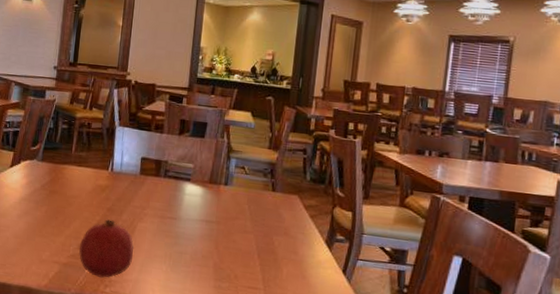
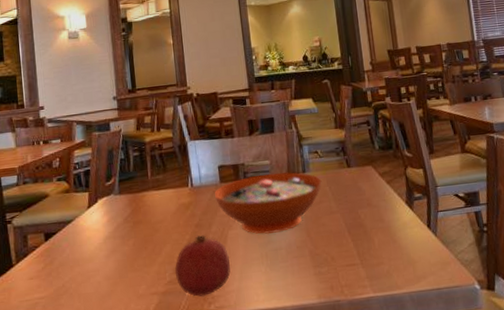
decorative bowl: none [131,175,242,238] -> present [214,172,322,235]

